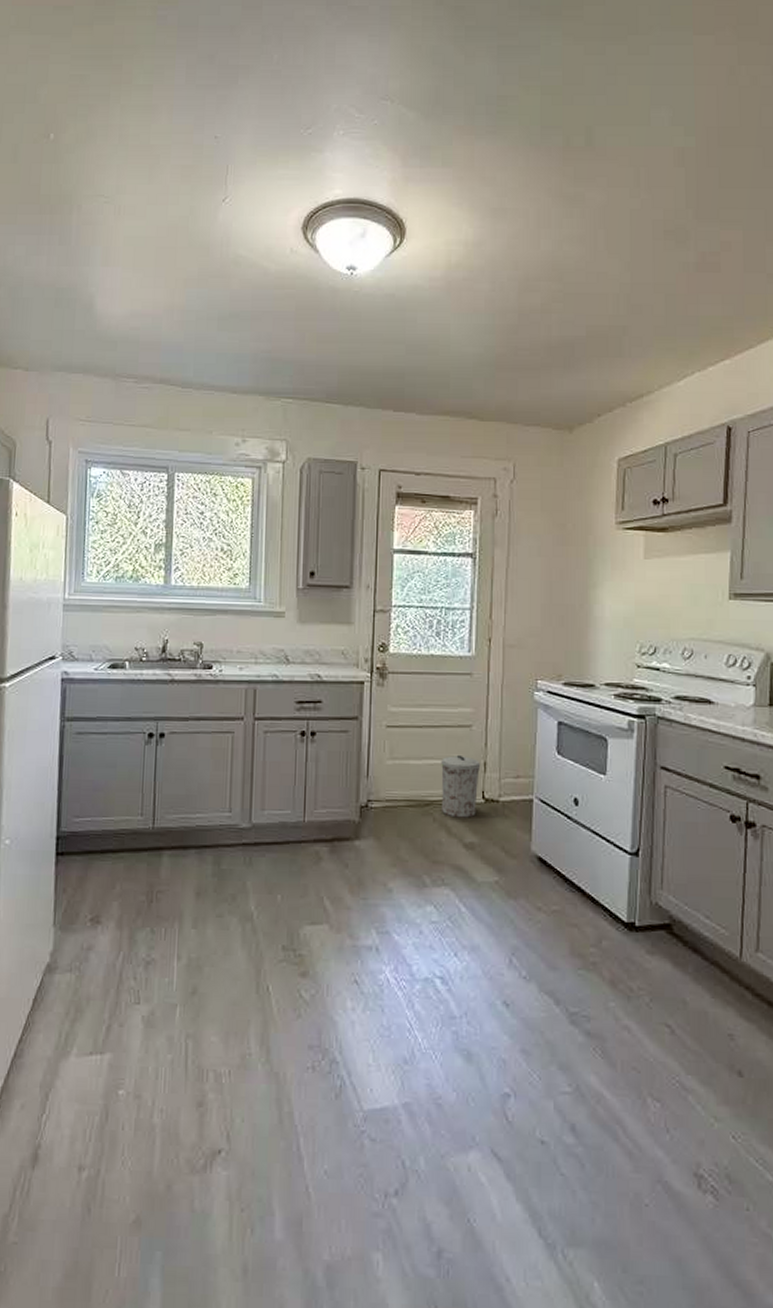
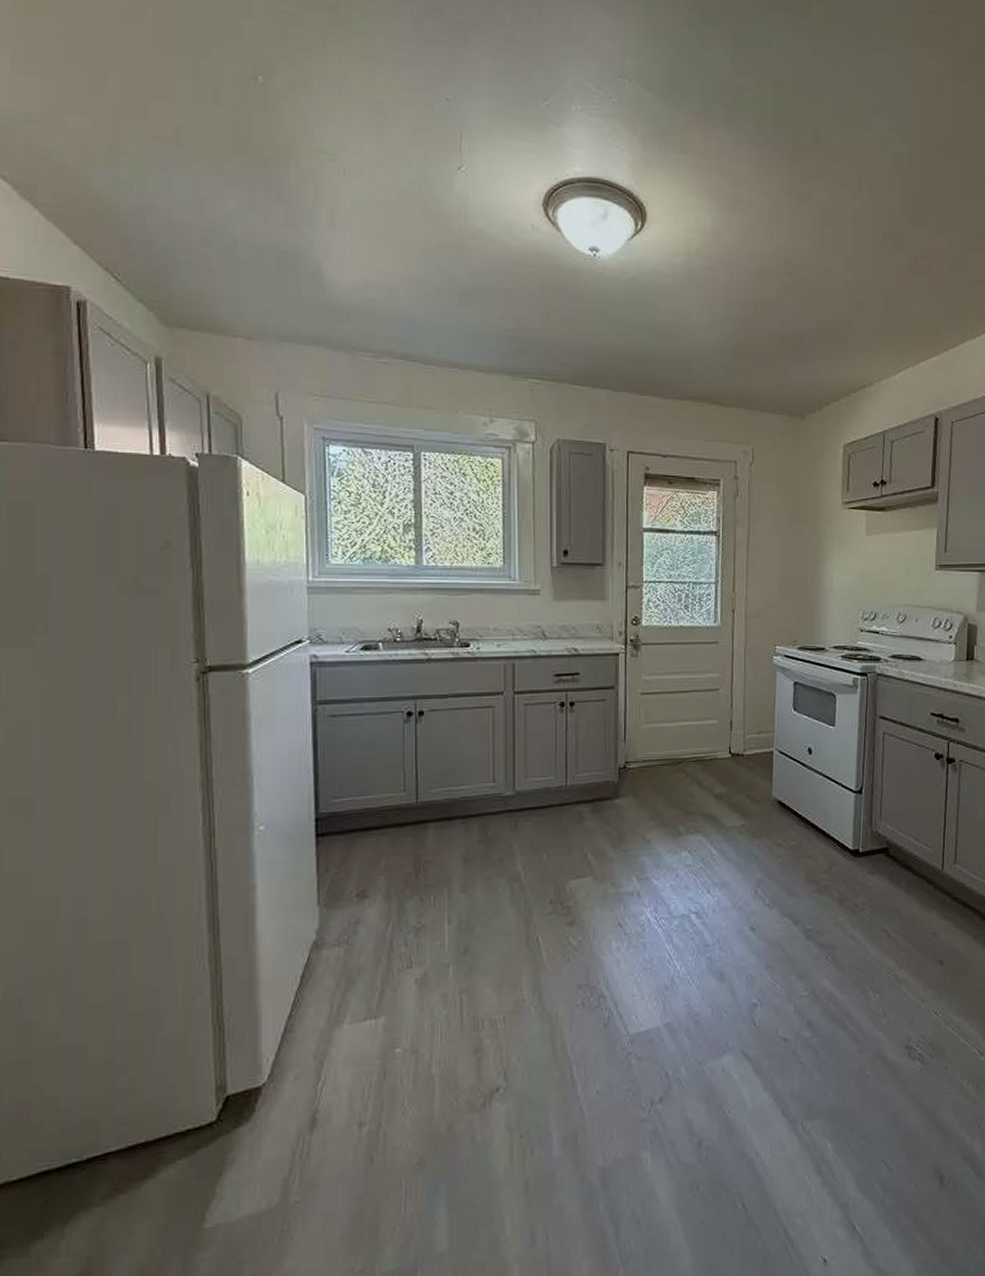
trash can: present [441,754,481,818] -> none [692,716,728,772]

